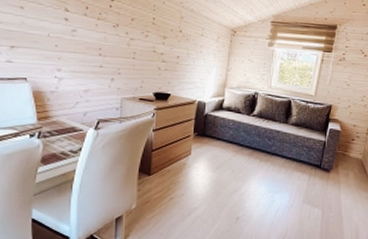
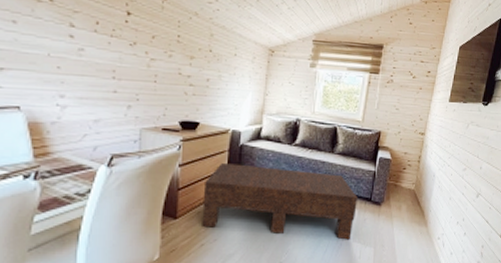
coffee table: none [171,129,308,201] -> present [202,162,358,240]

